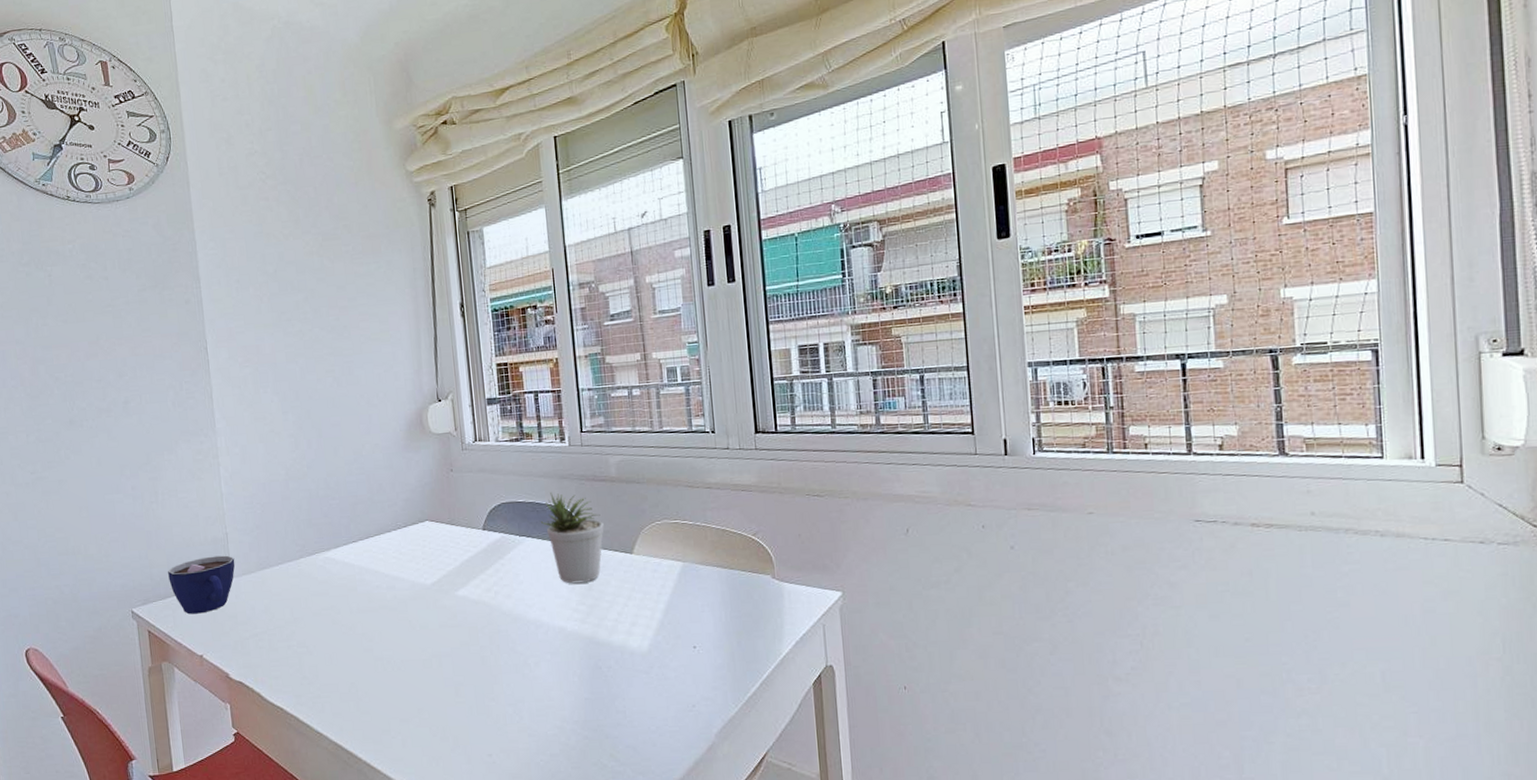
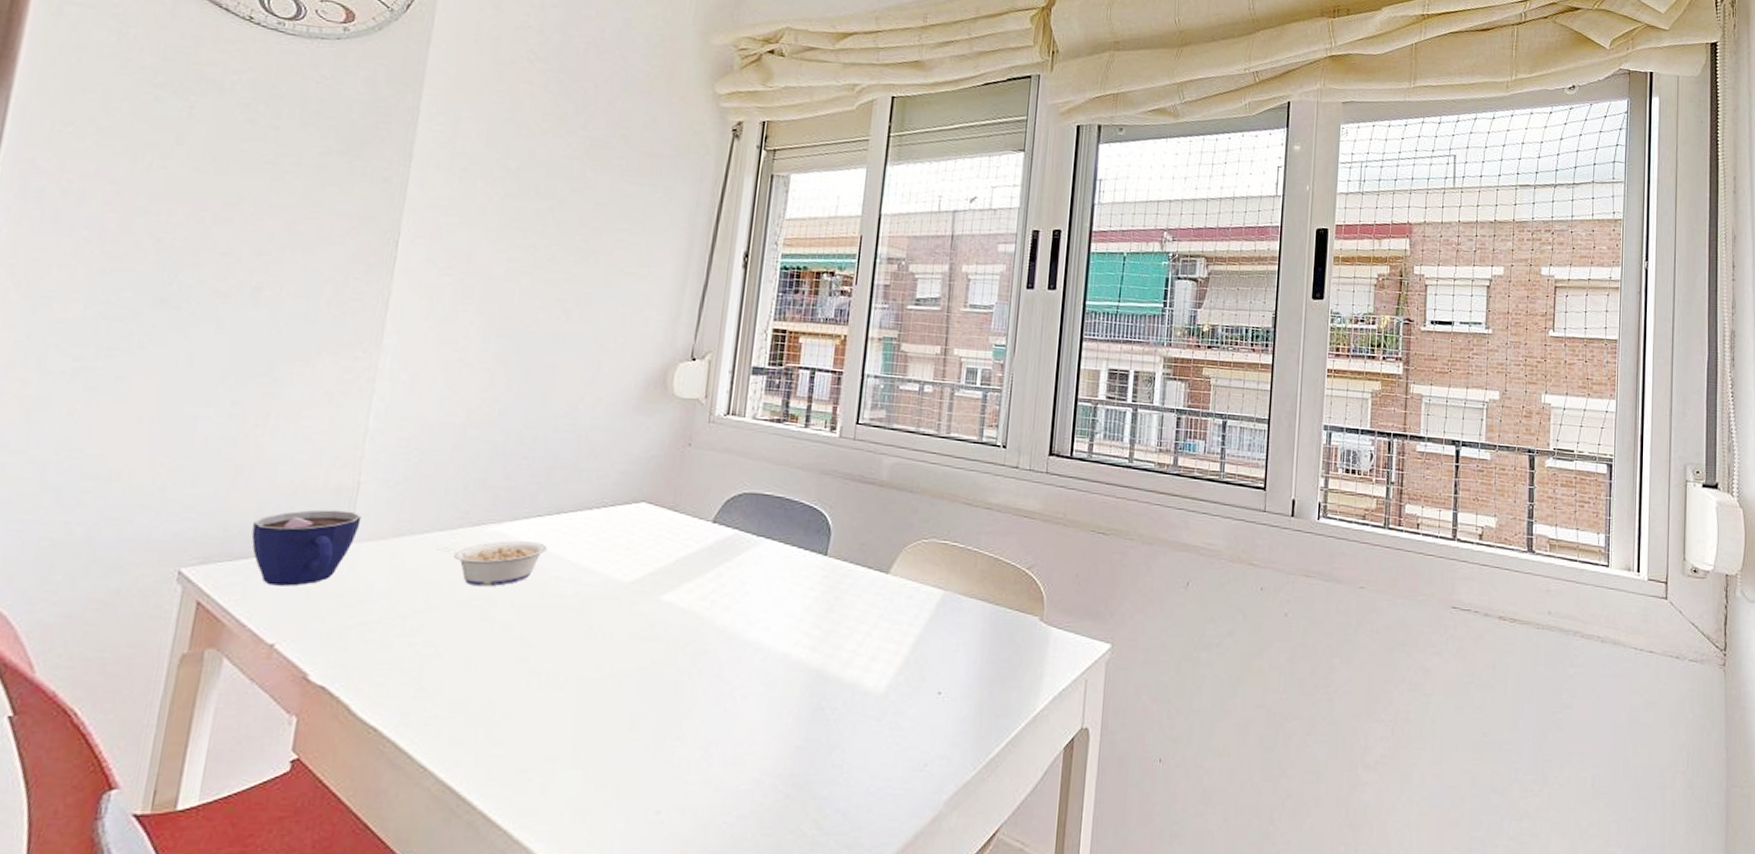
legume: none [289,562,366,600] -> present [436,541,548,587]
potted plant: present [540,493,604,584] -> none [786,489,862,602]

